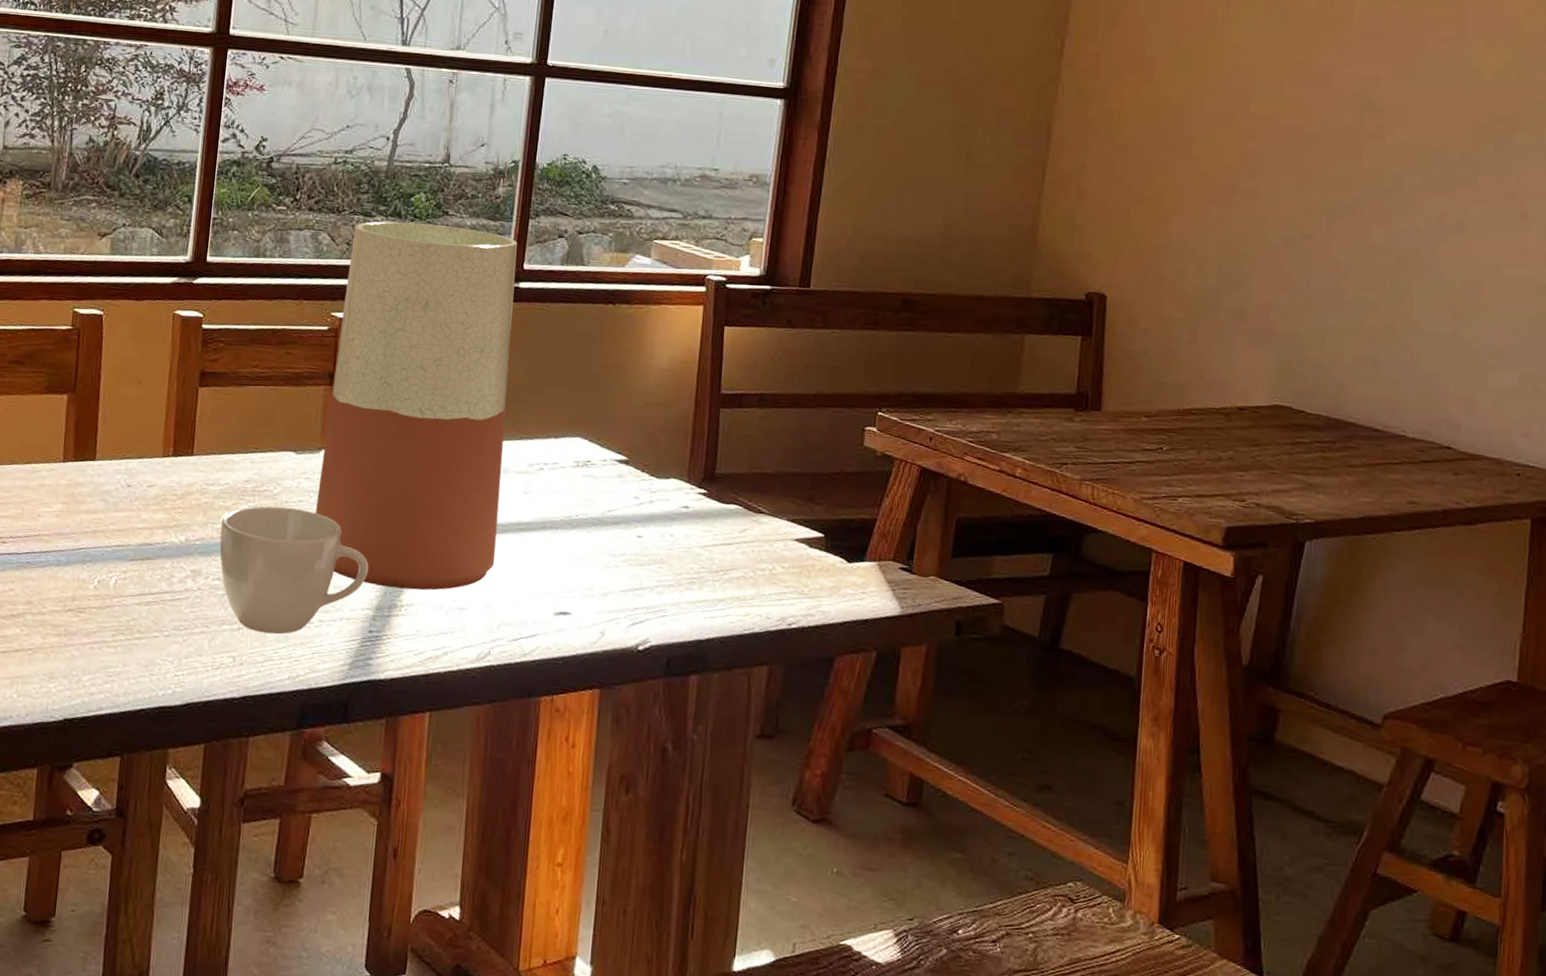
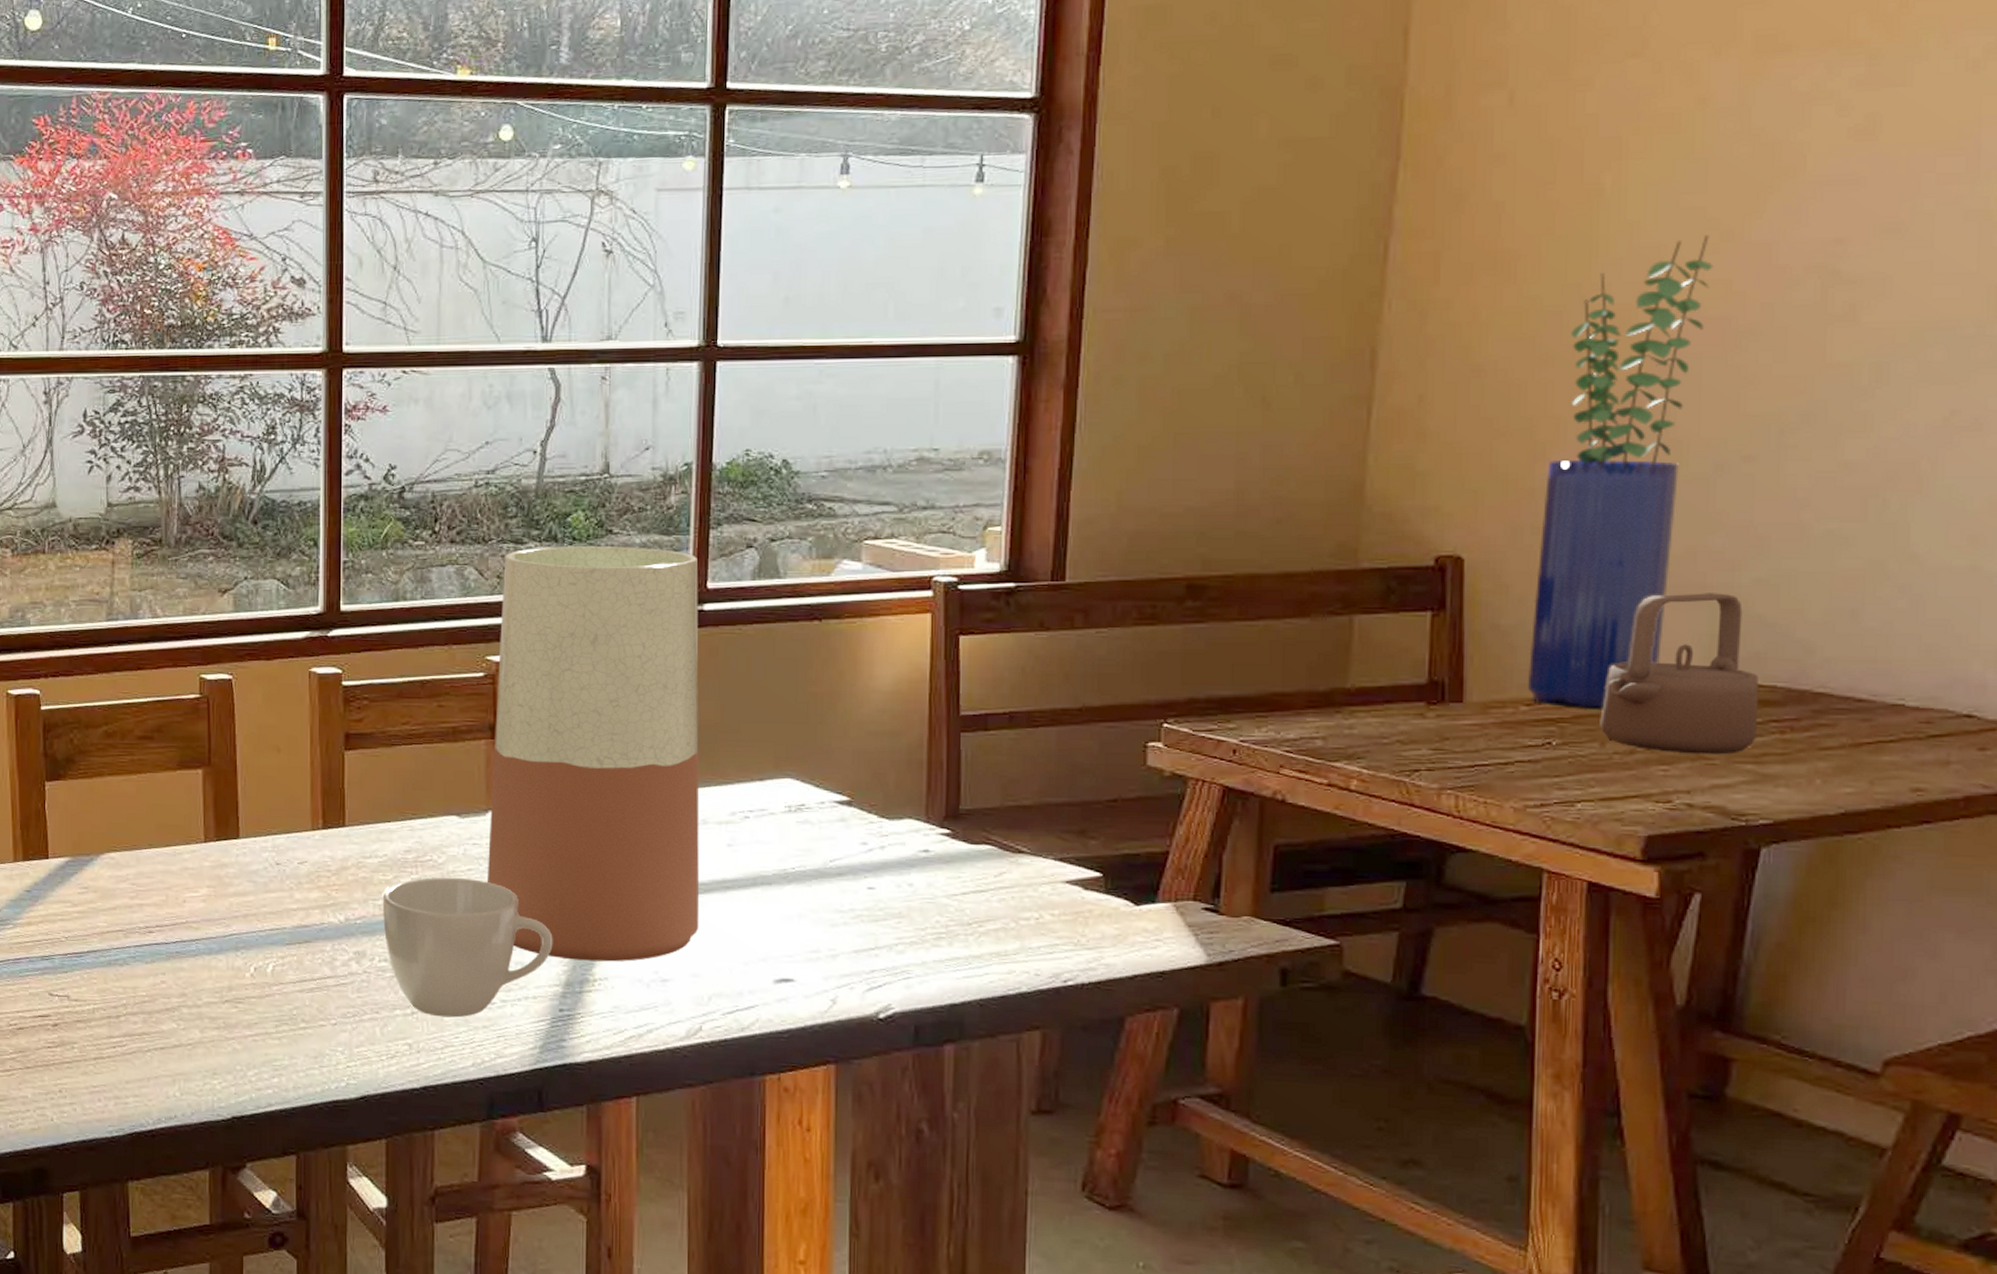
vase: none [1148,63,1289,425] -> present [1528,235,1714,711]
teapot: none [1197,337,1309,466] -> present [1600,593,1759,755]

